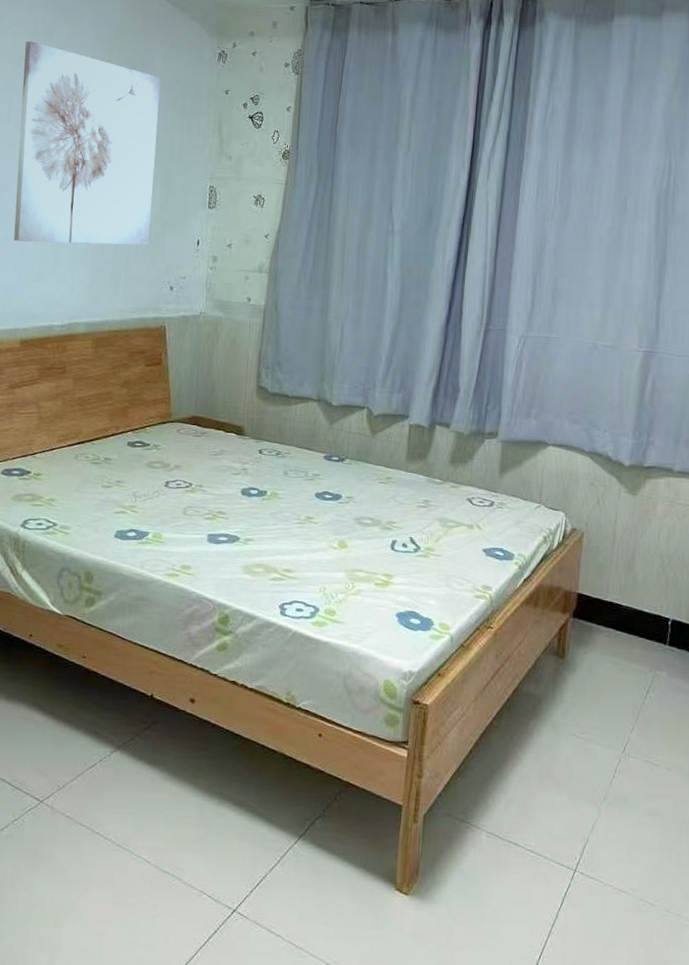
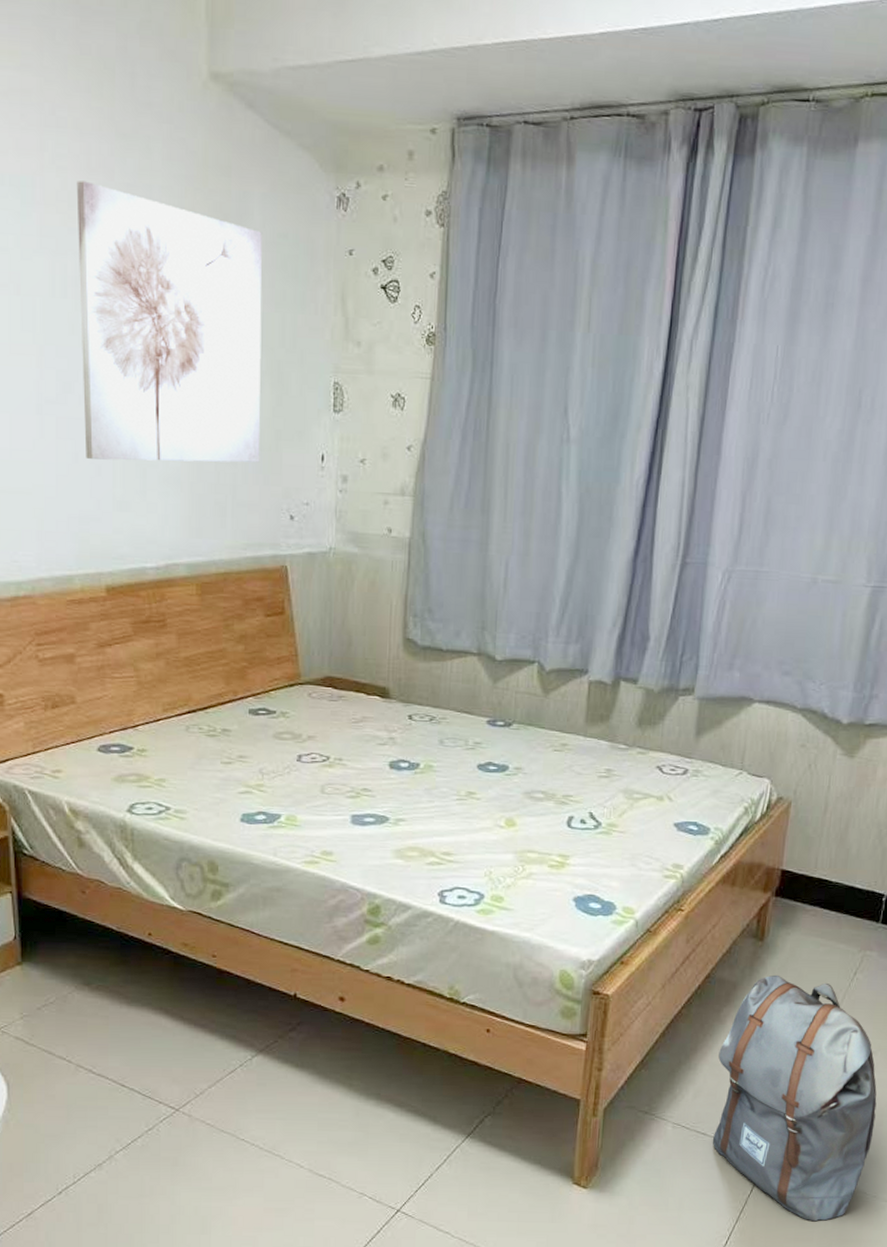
backpack: none [523,690,675,939] -> present [712,974,877,1222]

